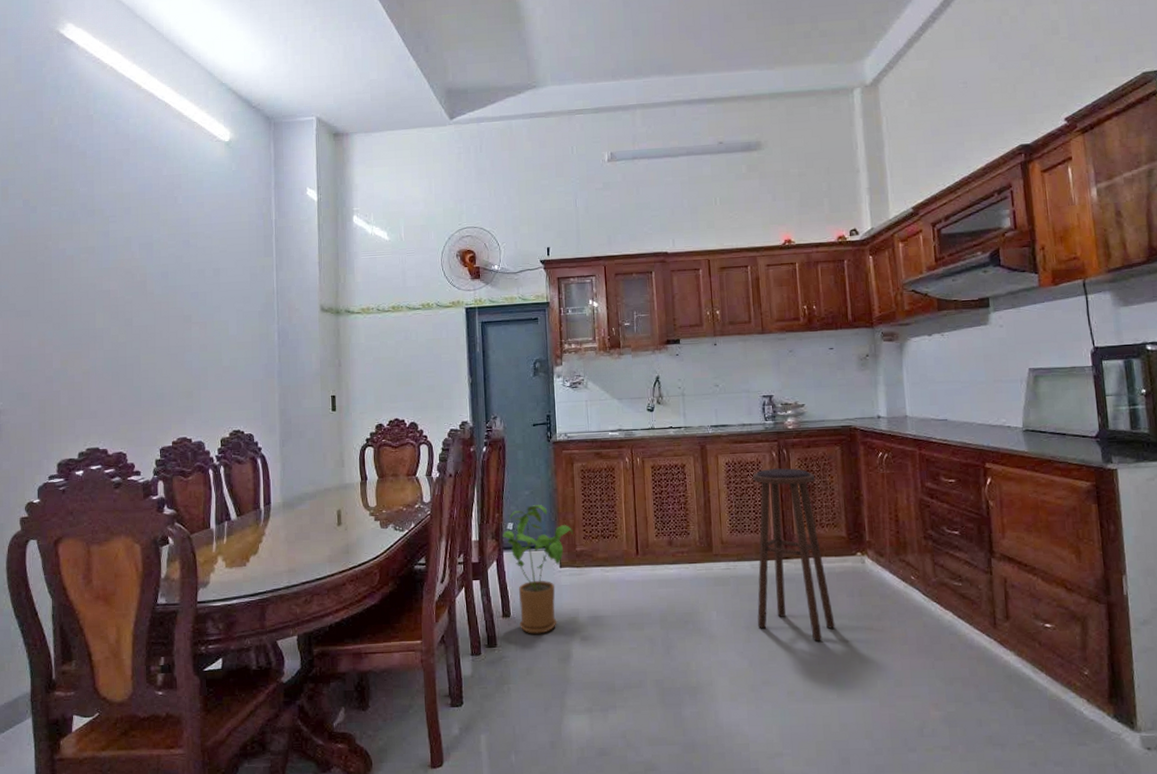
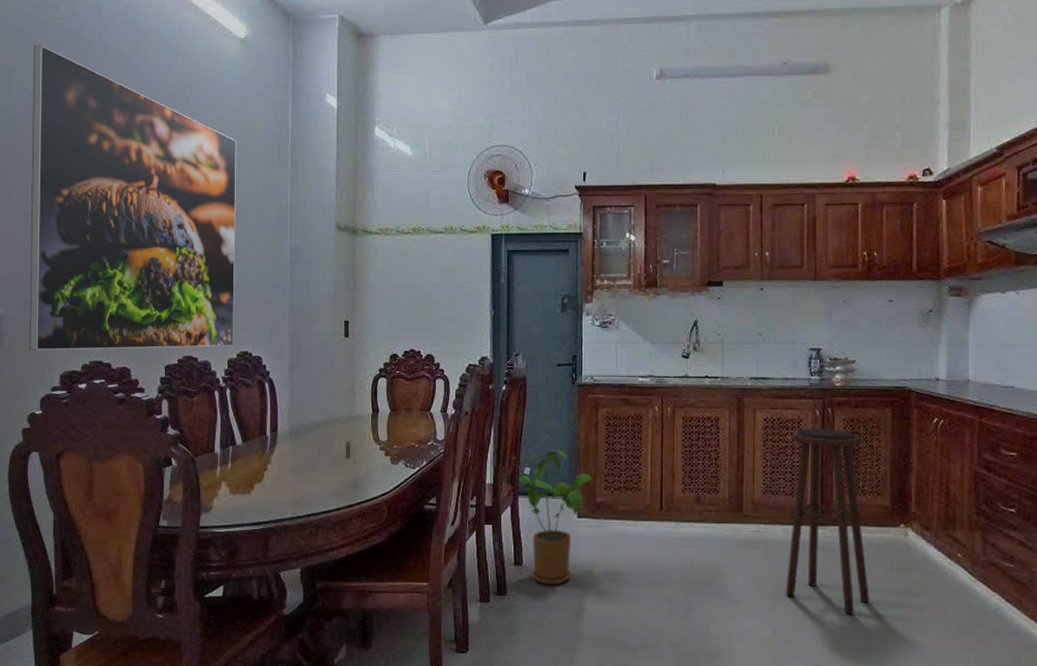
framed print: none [26,155,227,442] -> present [29,44,237,351]

